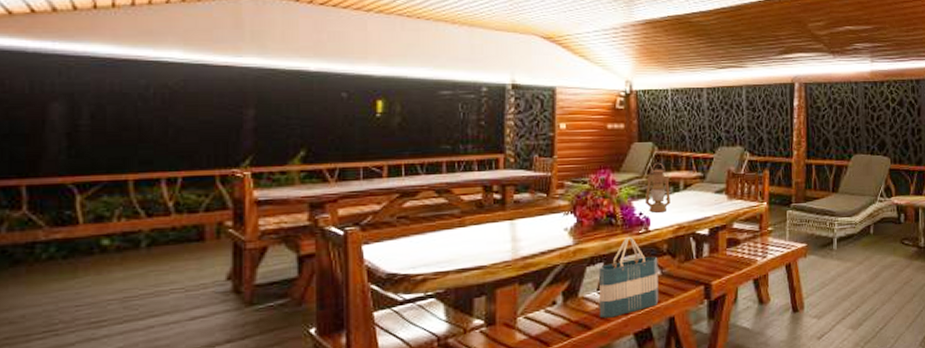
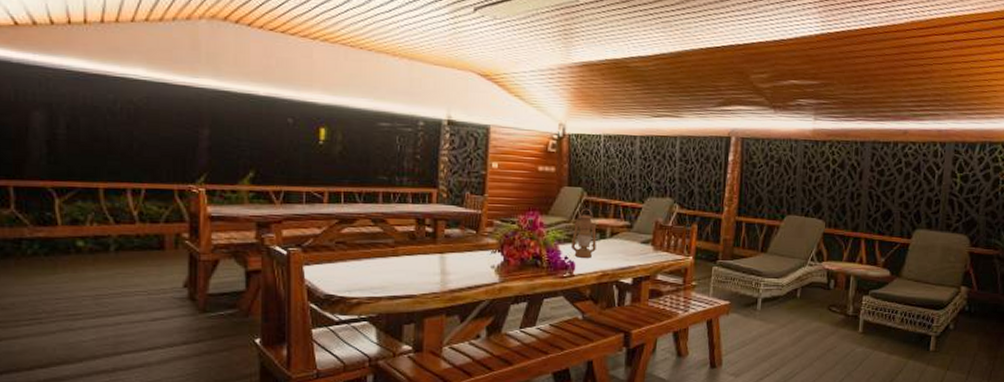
tote bag: present [599,236,659,318] -> none [520,278,580,356]

